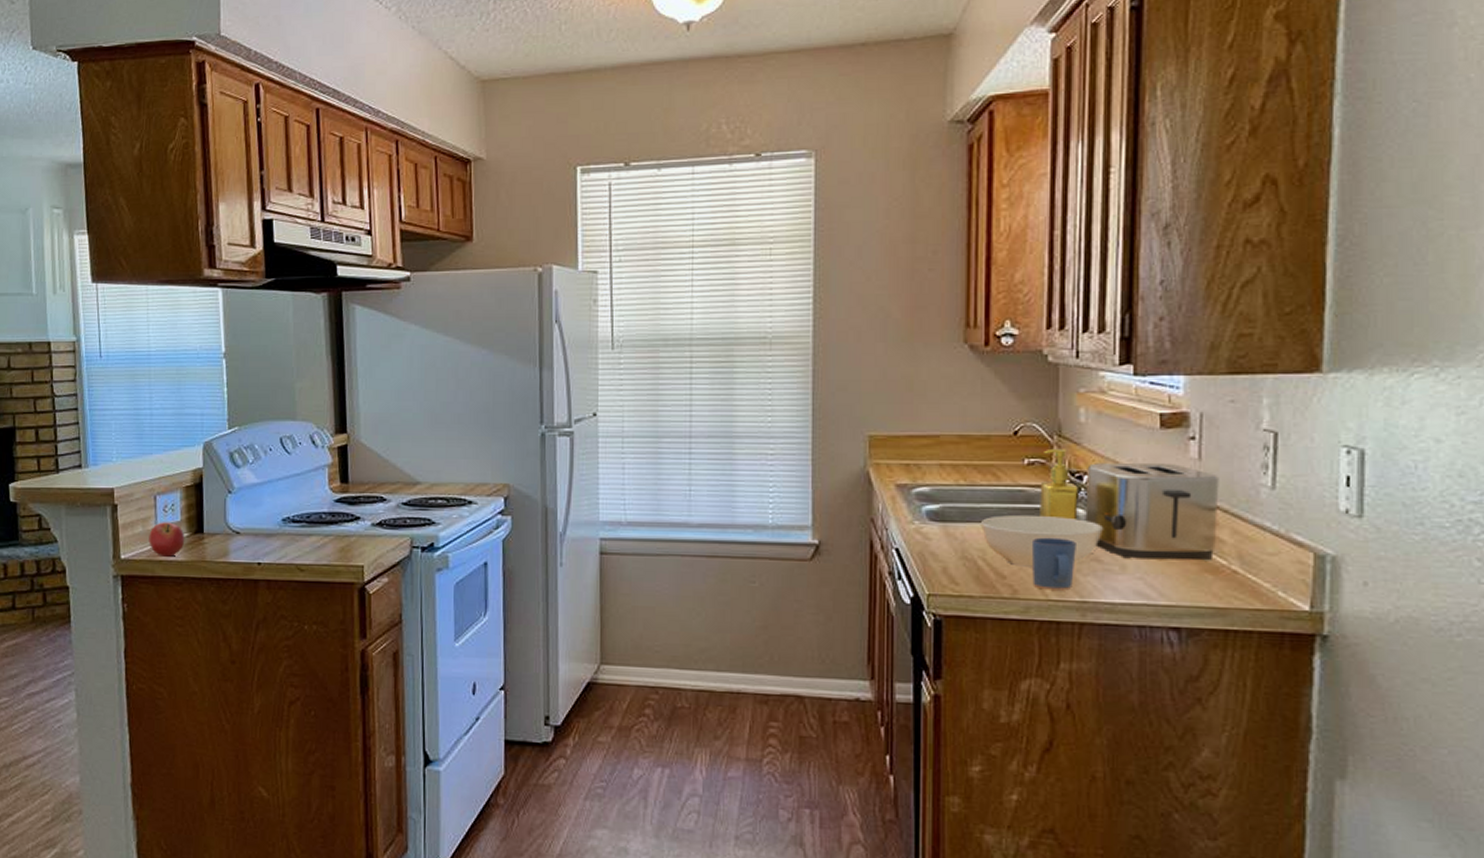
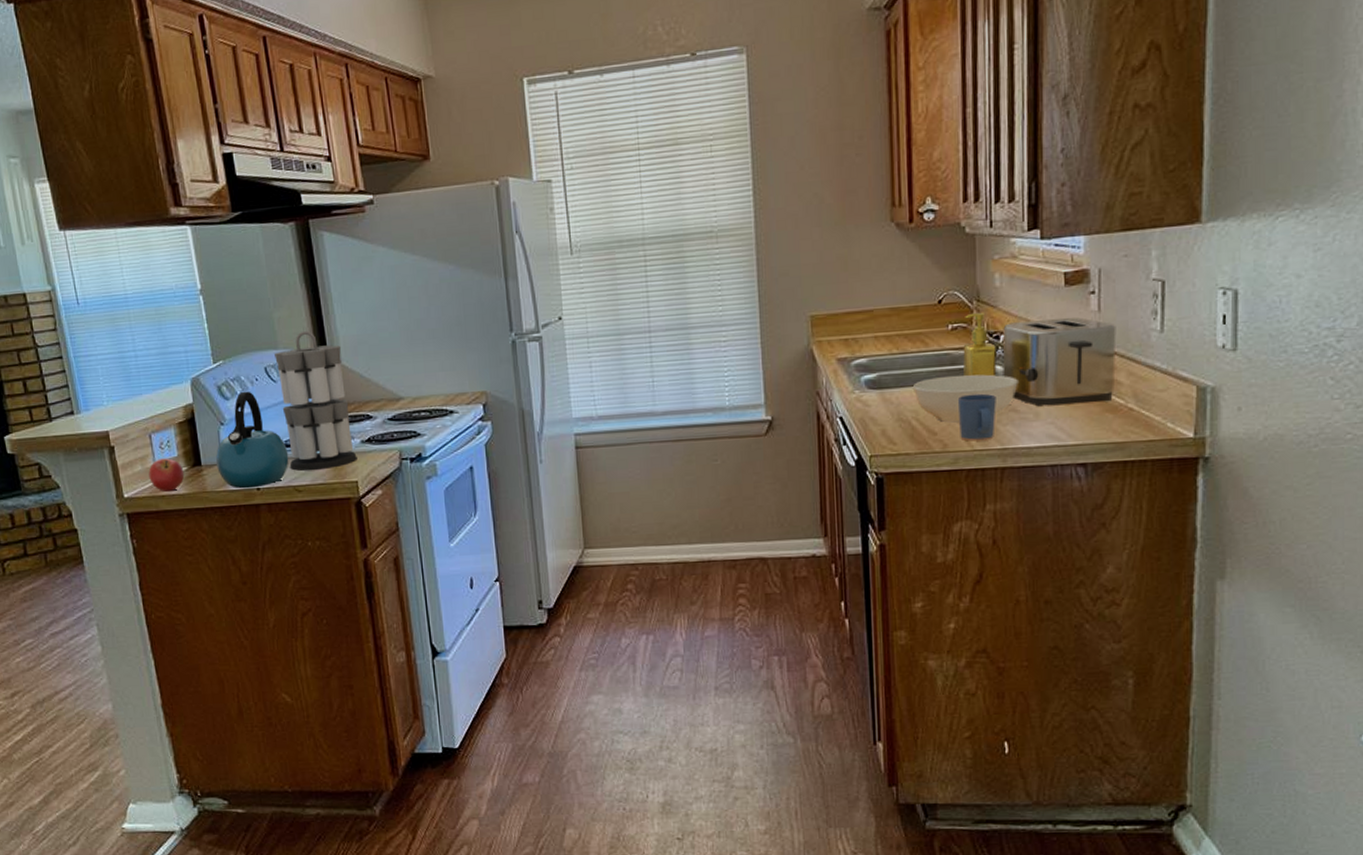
kettle: none [219,460,295,563] -> present [216,391,289,489]
spice rack: none [292,404,366,551] -> present [275,330,357,472]

